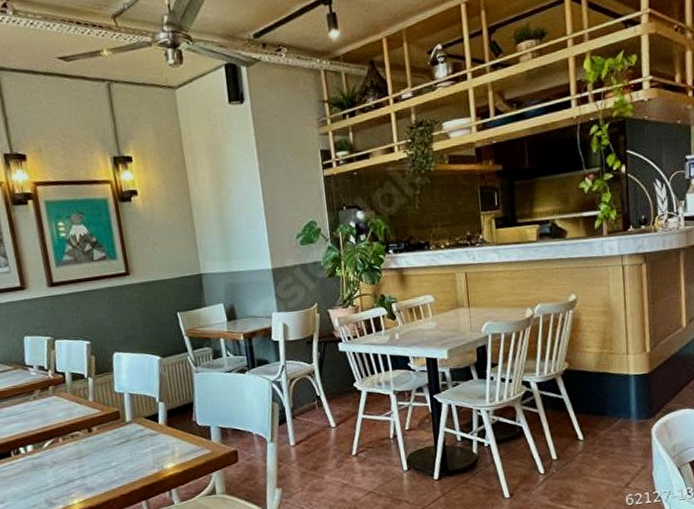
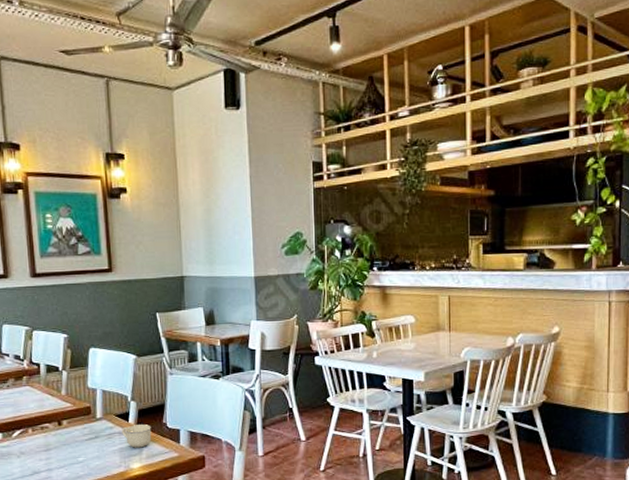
cup: none [152,424,183,449] -> present [122,424,152,448]

